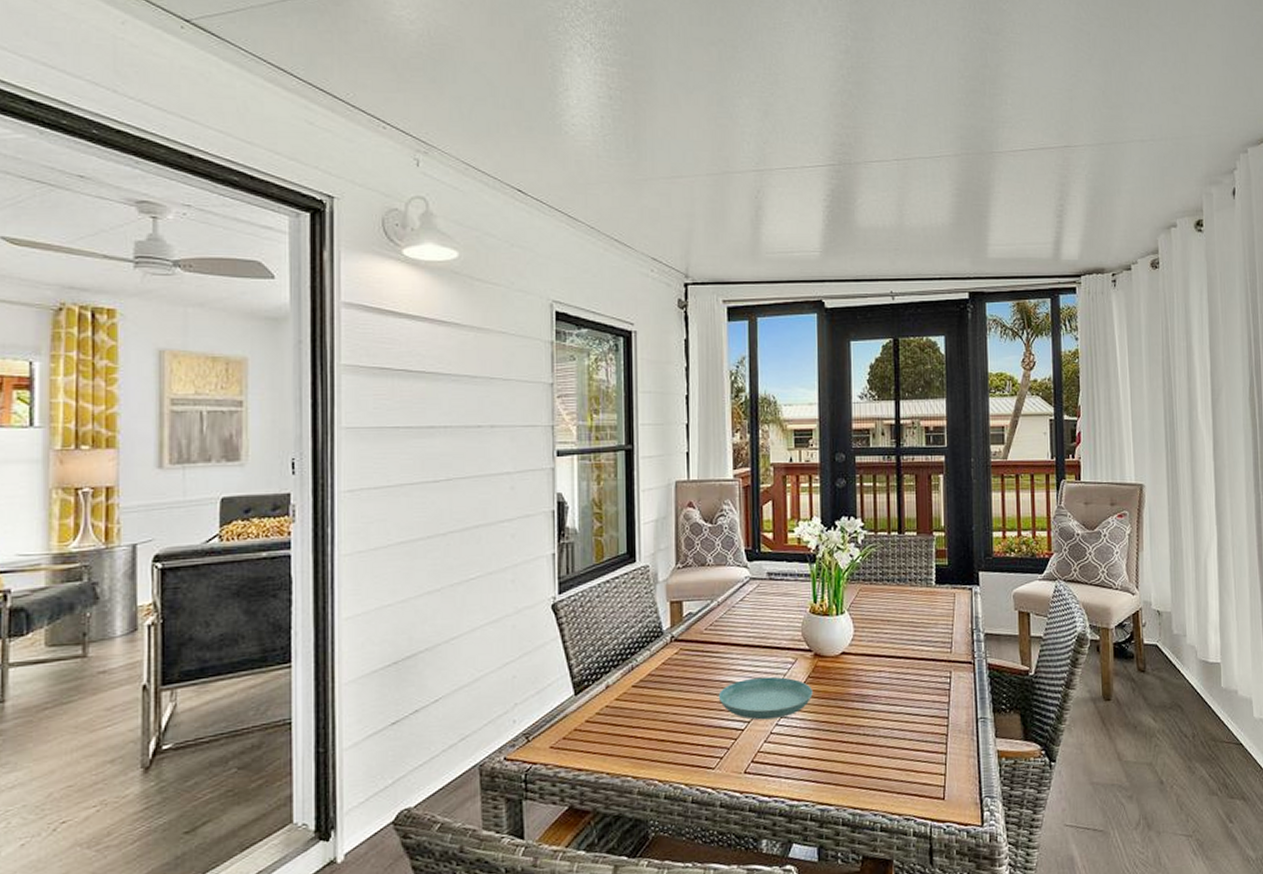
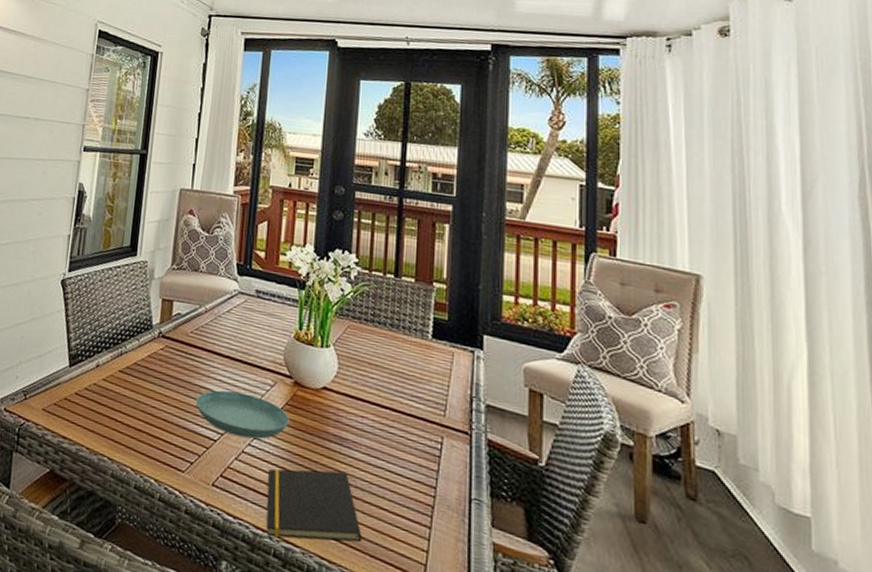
notepad: none [797,725,889,804] -> present [266,468,362,543]

